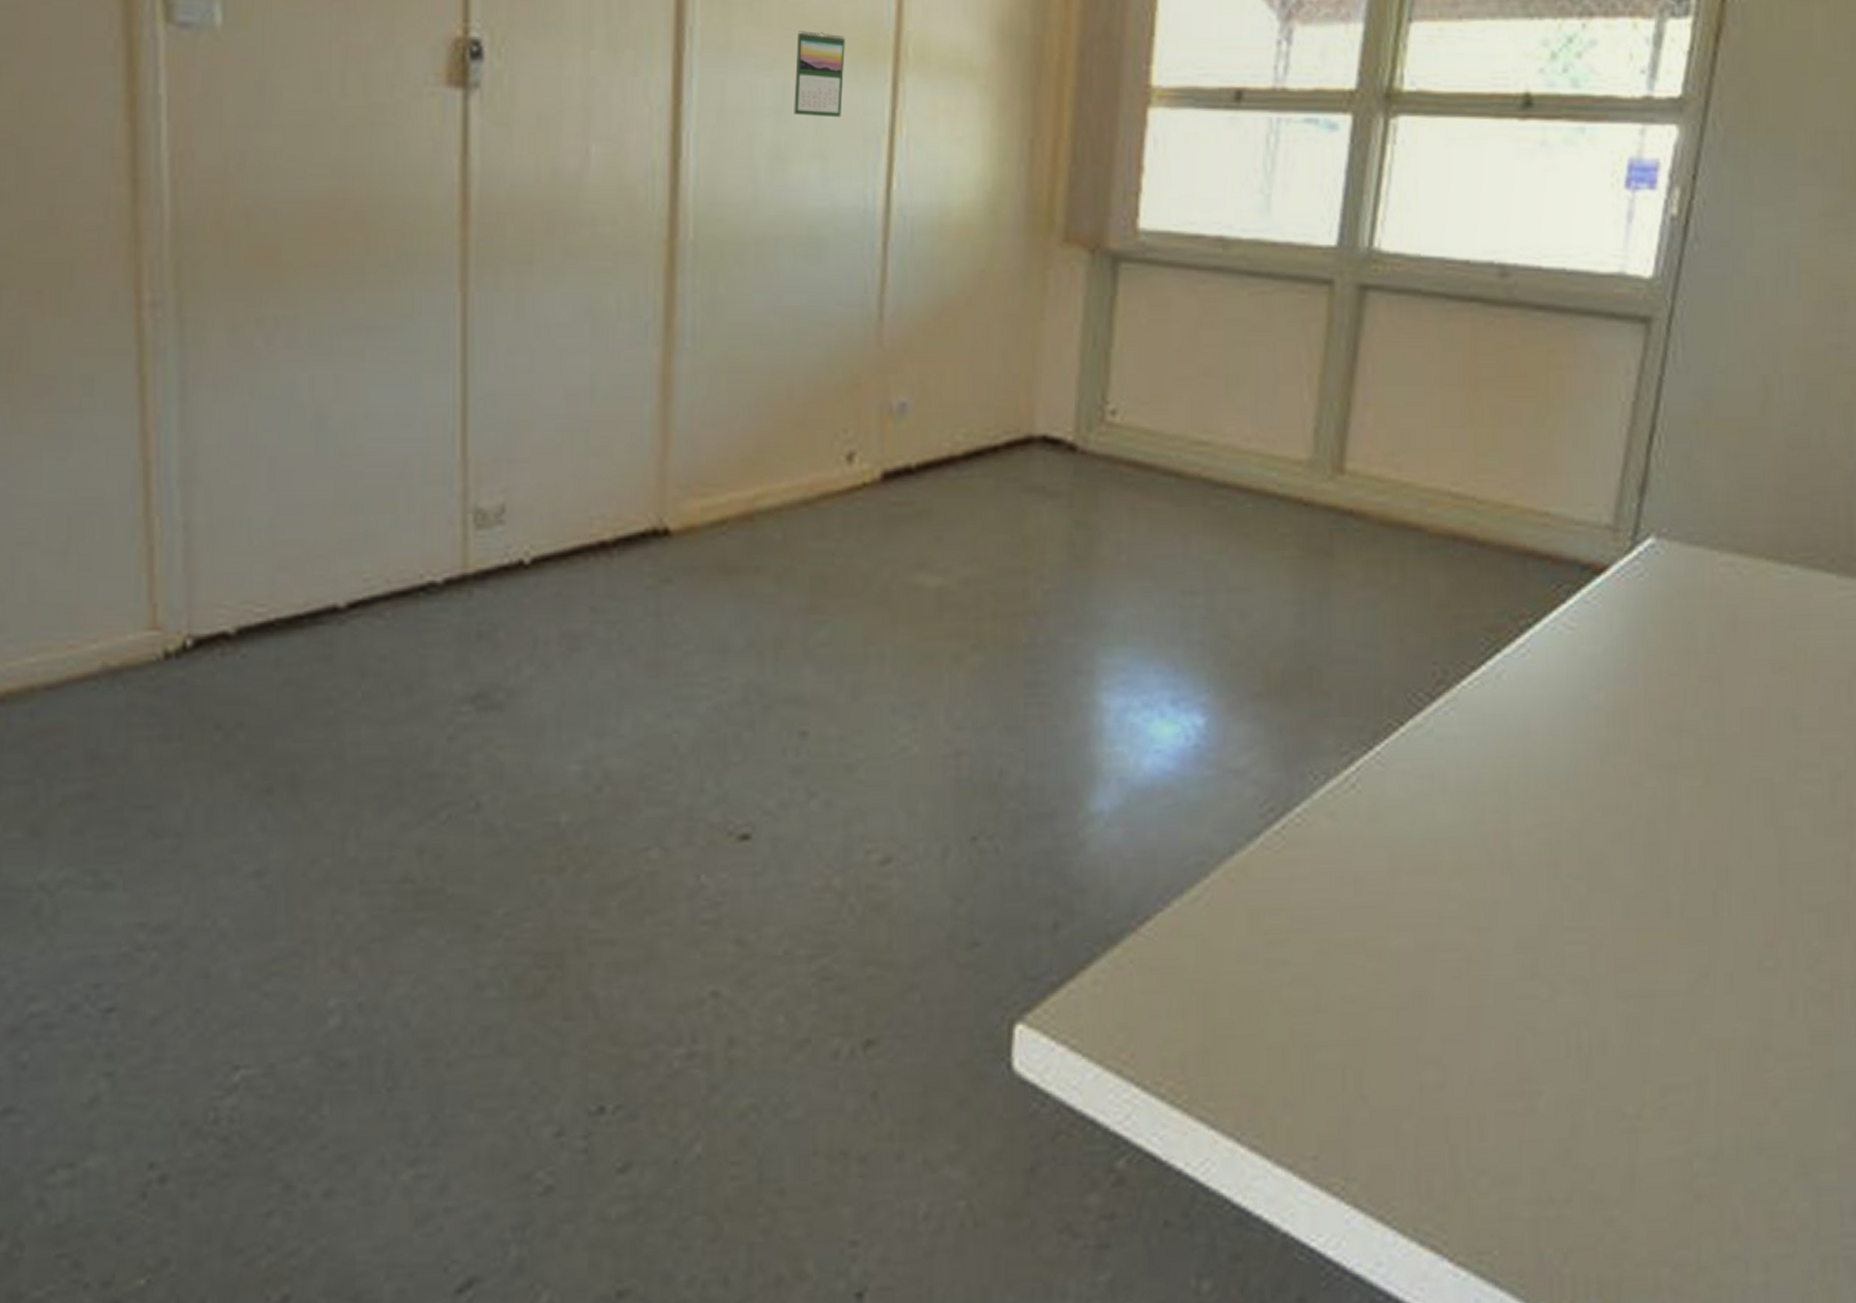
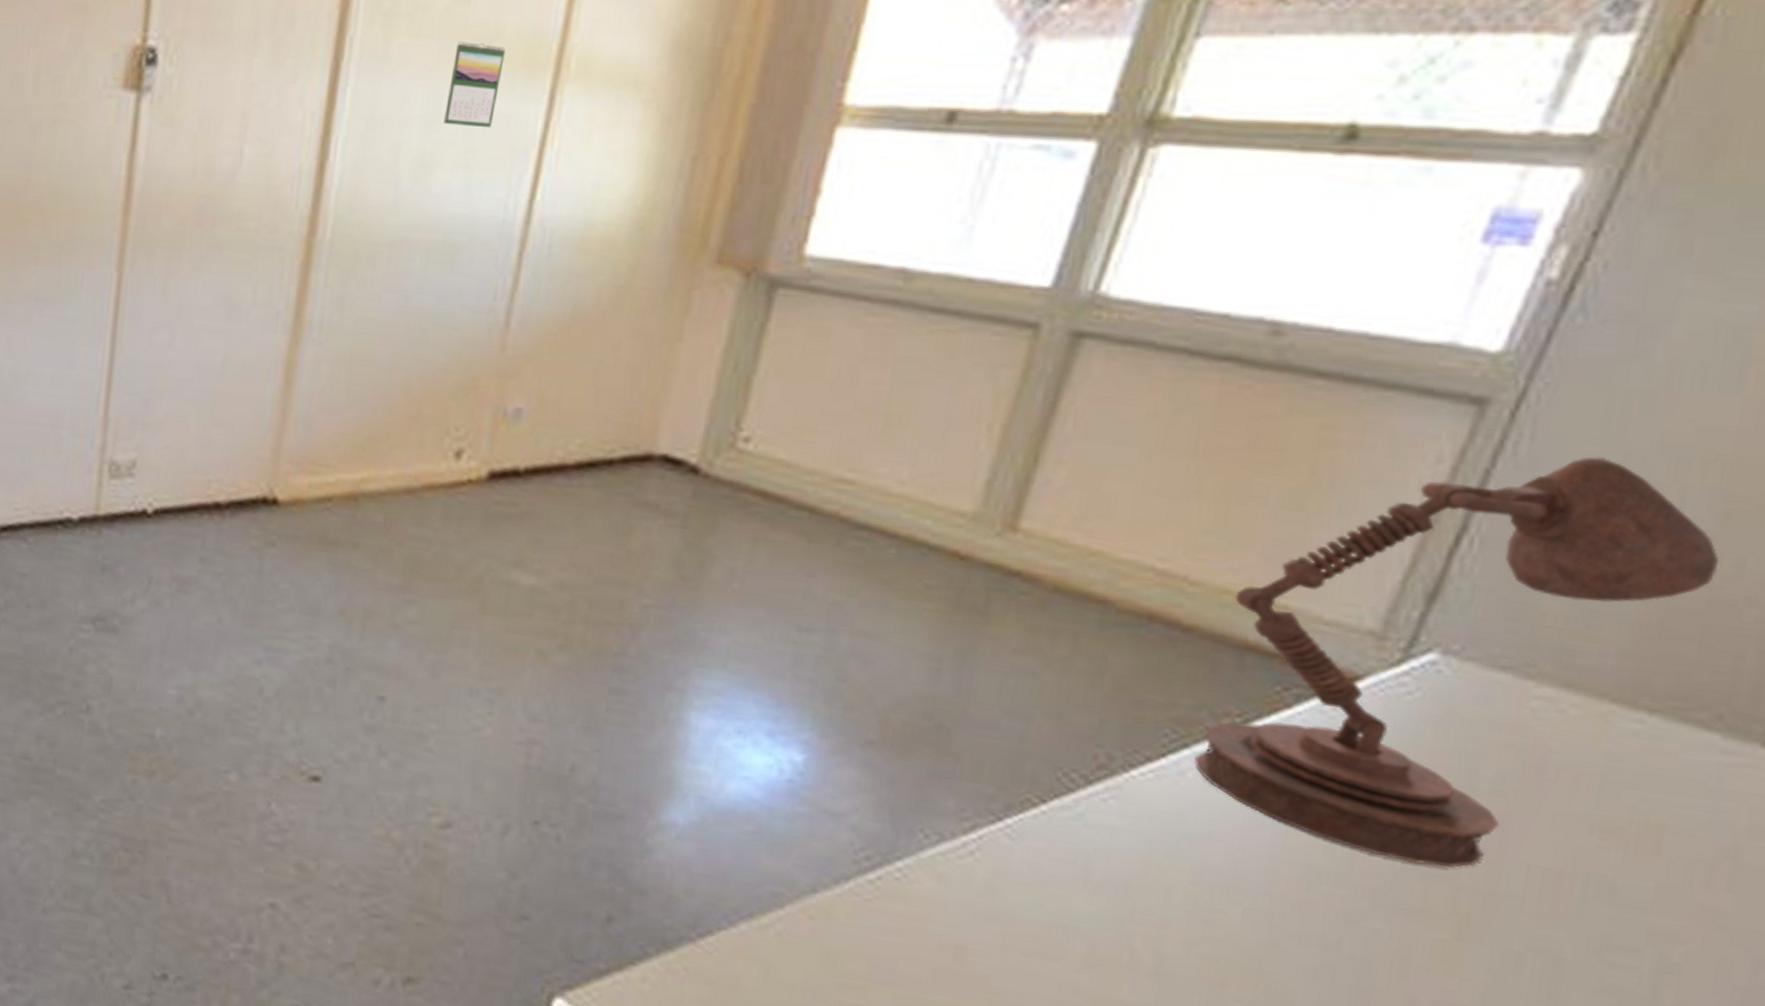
desk lamp: none [1506,357,1812,724] -> present [1194,456,1720,868]

